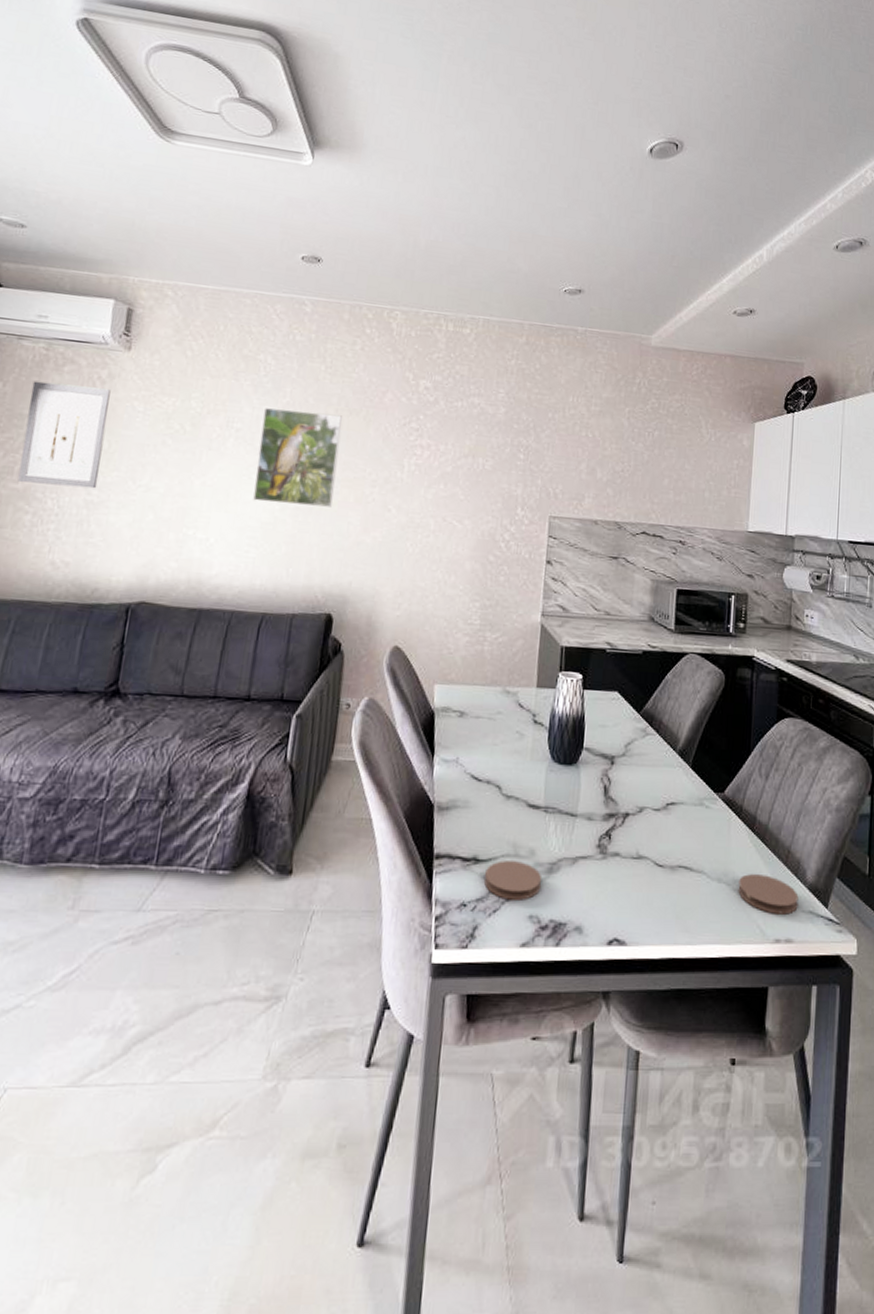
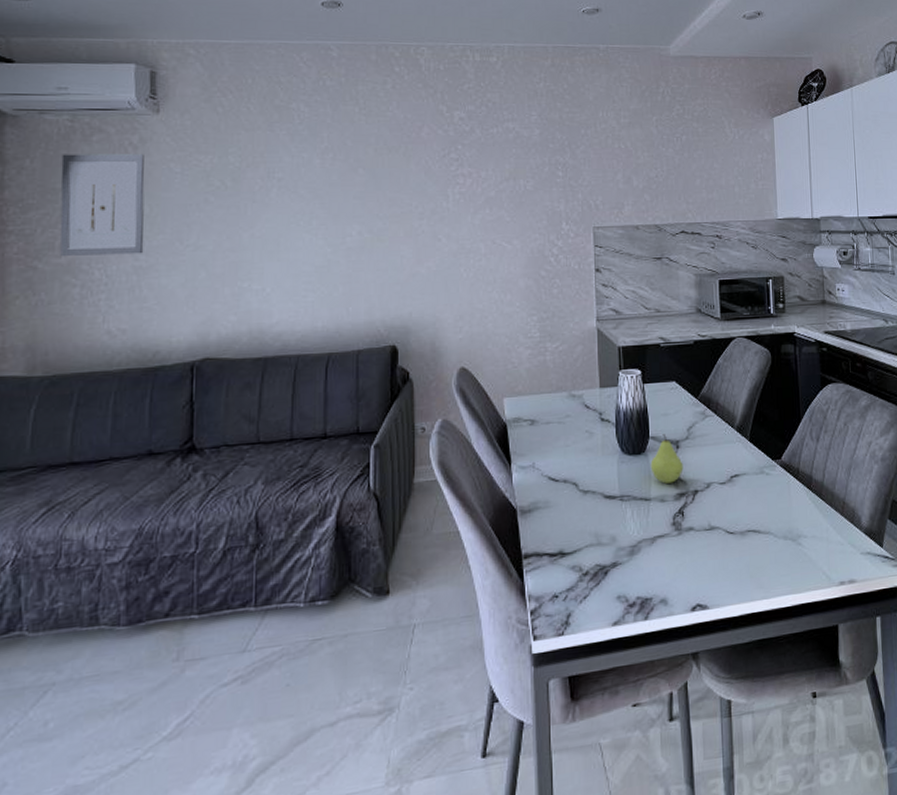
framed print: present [253,406,342,507] -> none [302,154,383,247]
coaster: present [484,860,542,900] -> none [572,549,626,585]
fruit: none [580,747,617,801] -> present [650,434,684,484]
coaster: present [738,874,799,915] -> none [802,526,857,560]

